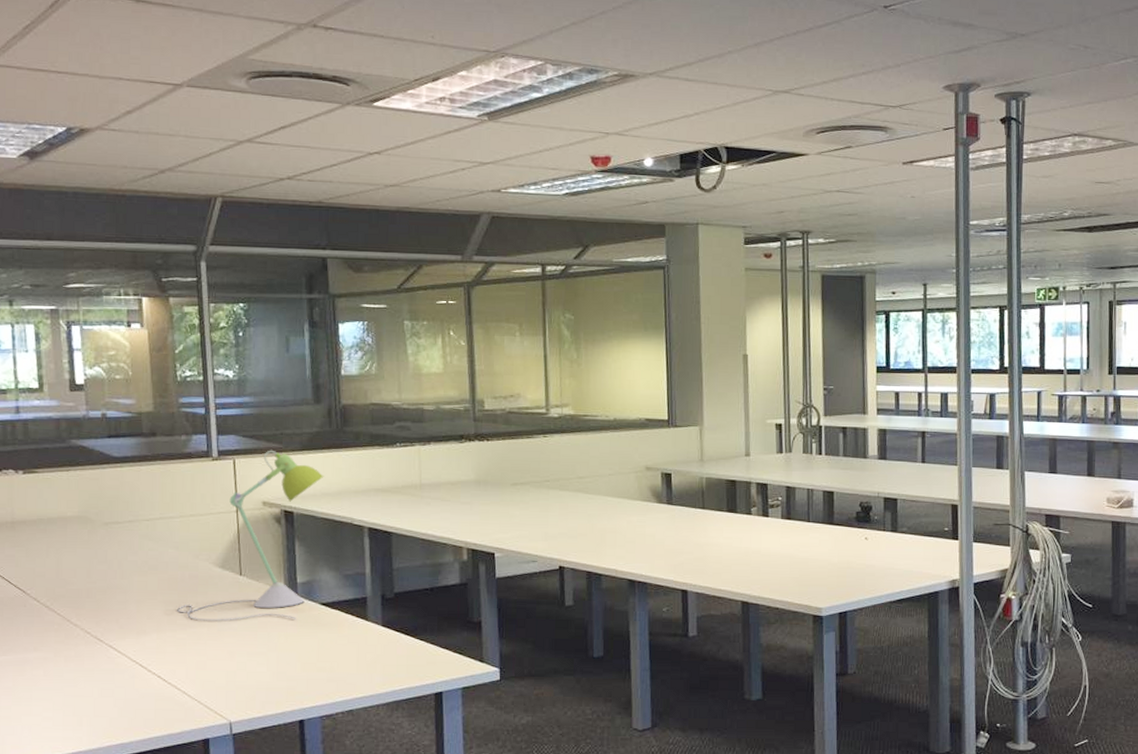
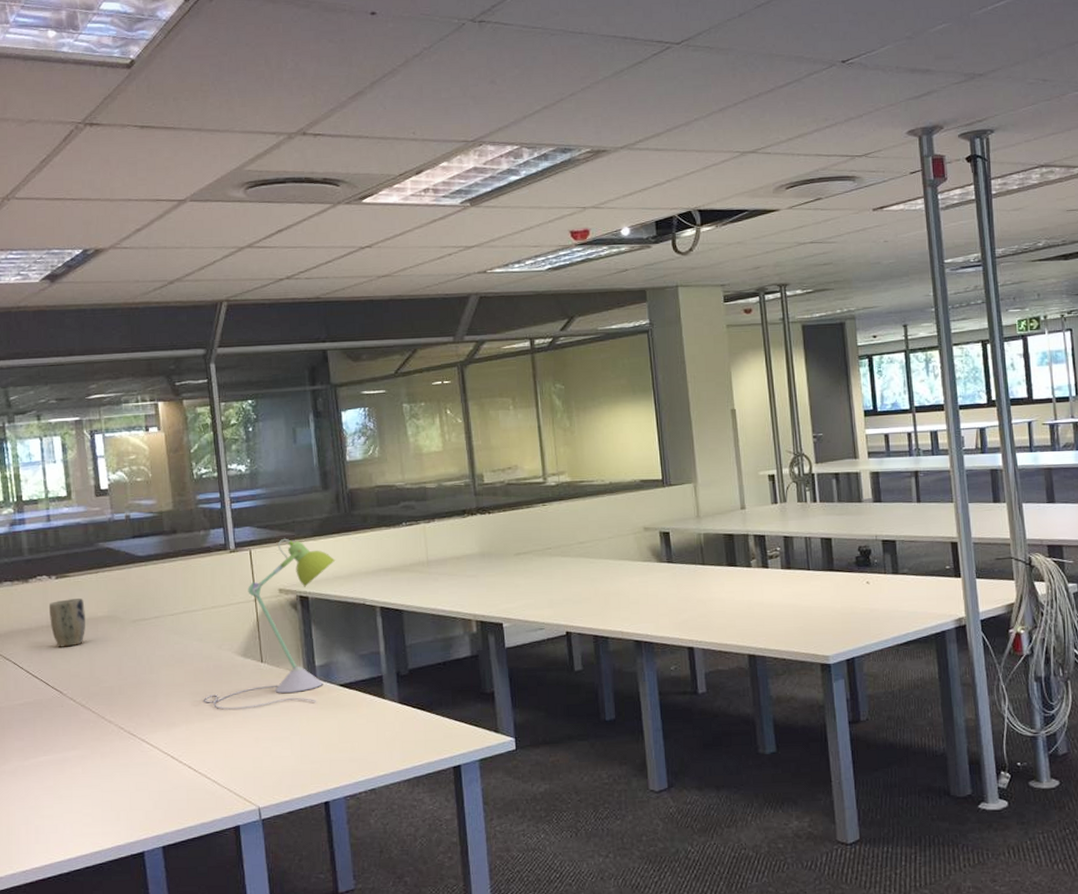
plant pot: none [14,496,54,546] -> present [48,598,85,647]

